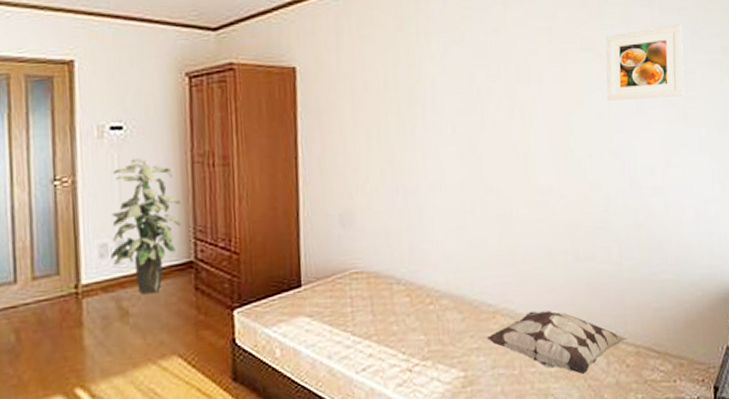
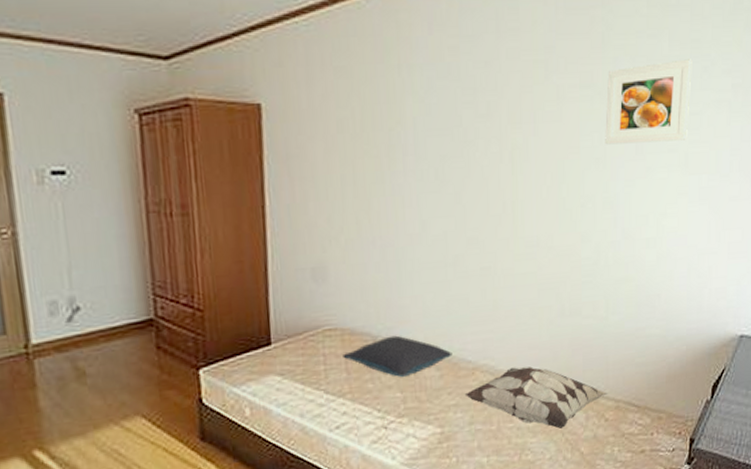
indoor plant: present [110,158,181,294] -> none [57,207,138,353]
pillow: none [368,278,473,321] -> present [343,335,453,378]

